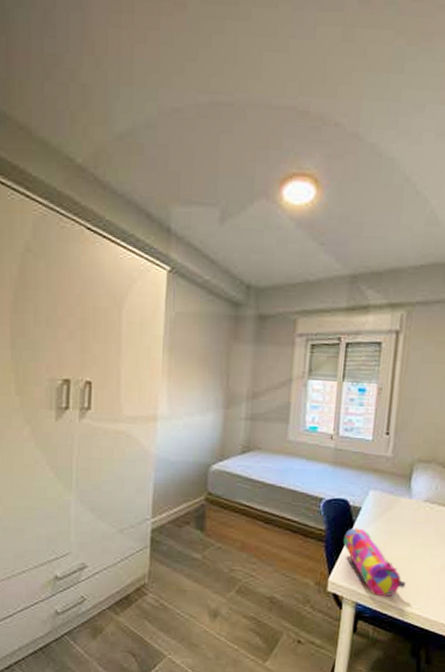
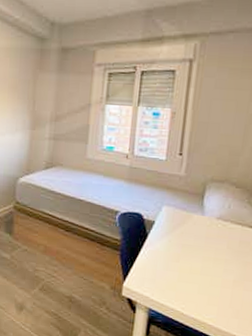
pencil case: present [343,528,406,597] -> none [137,239,198,306]

